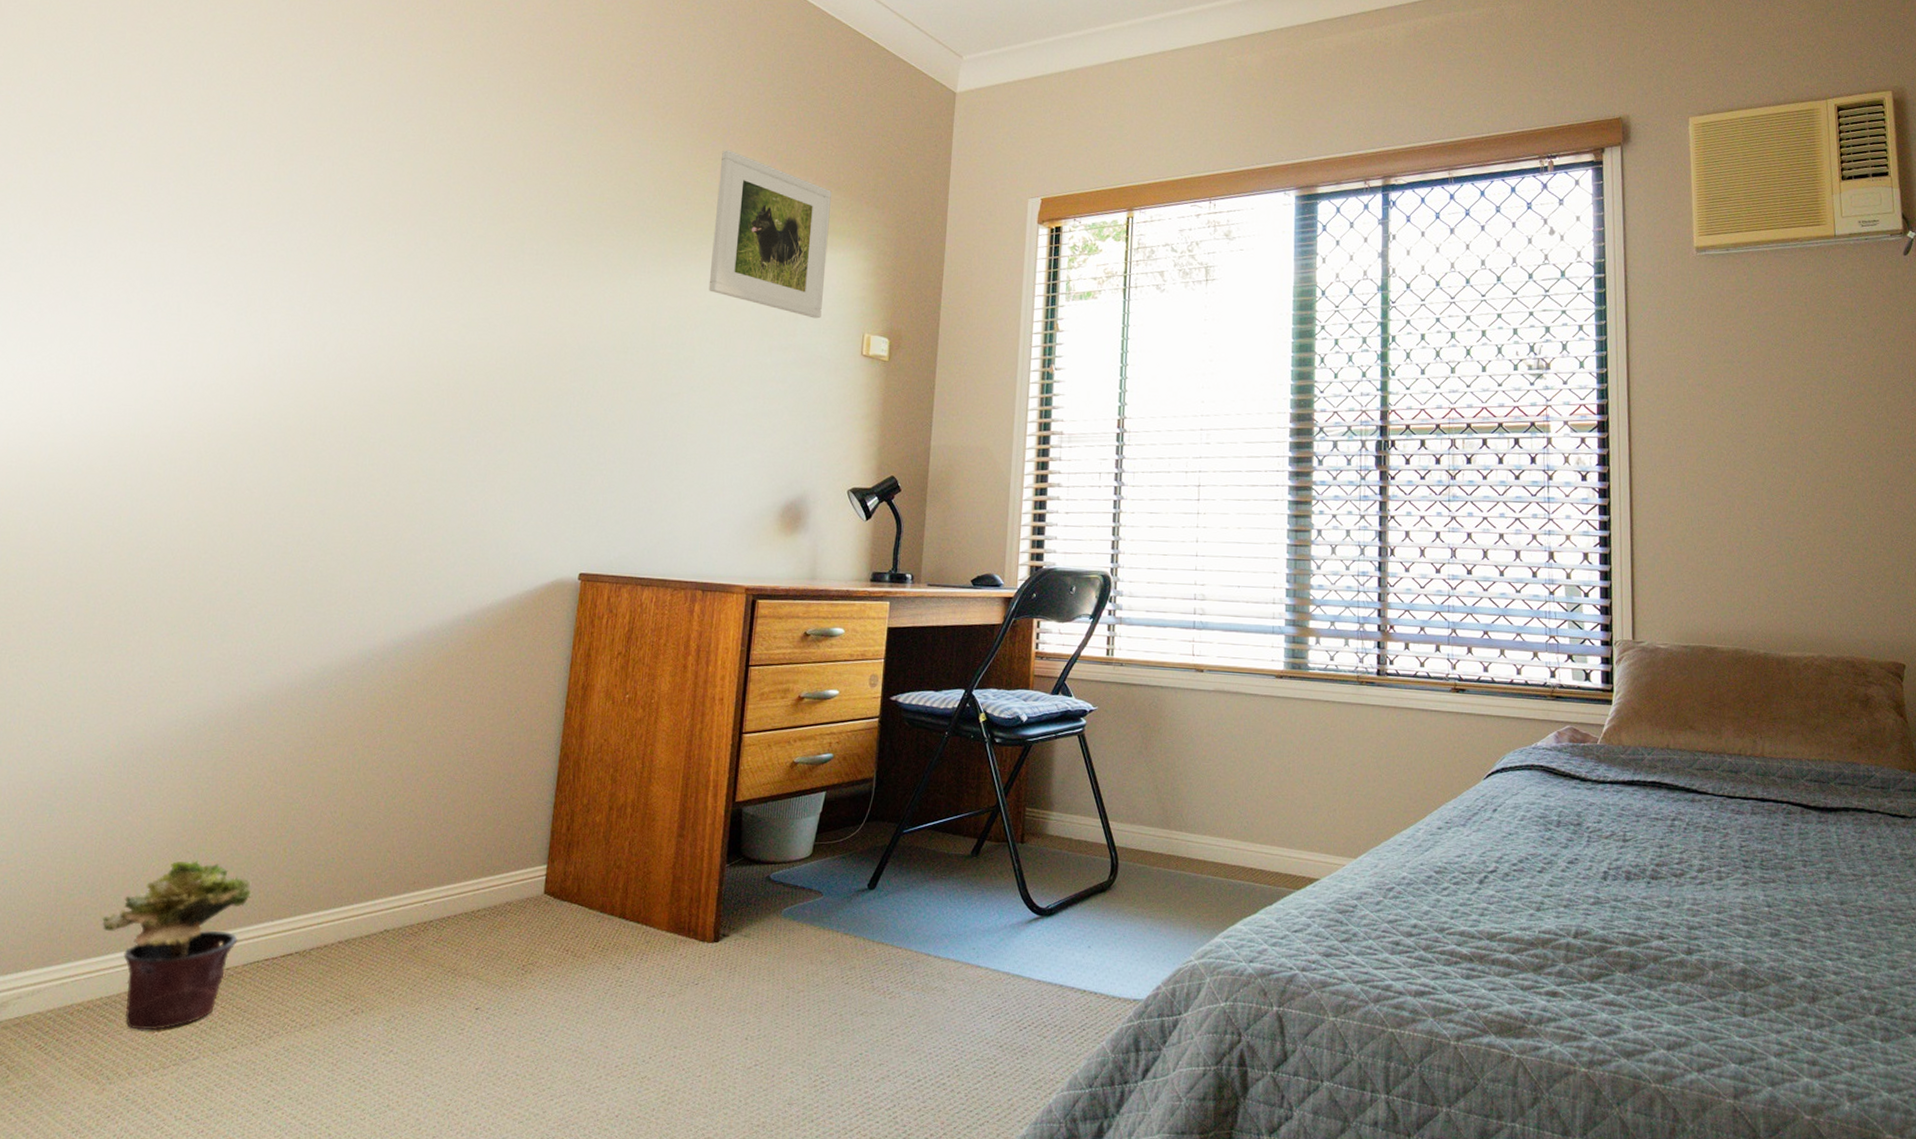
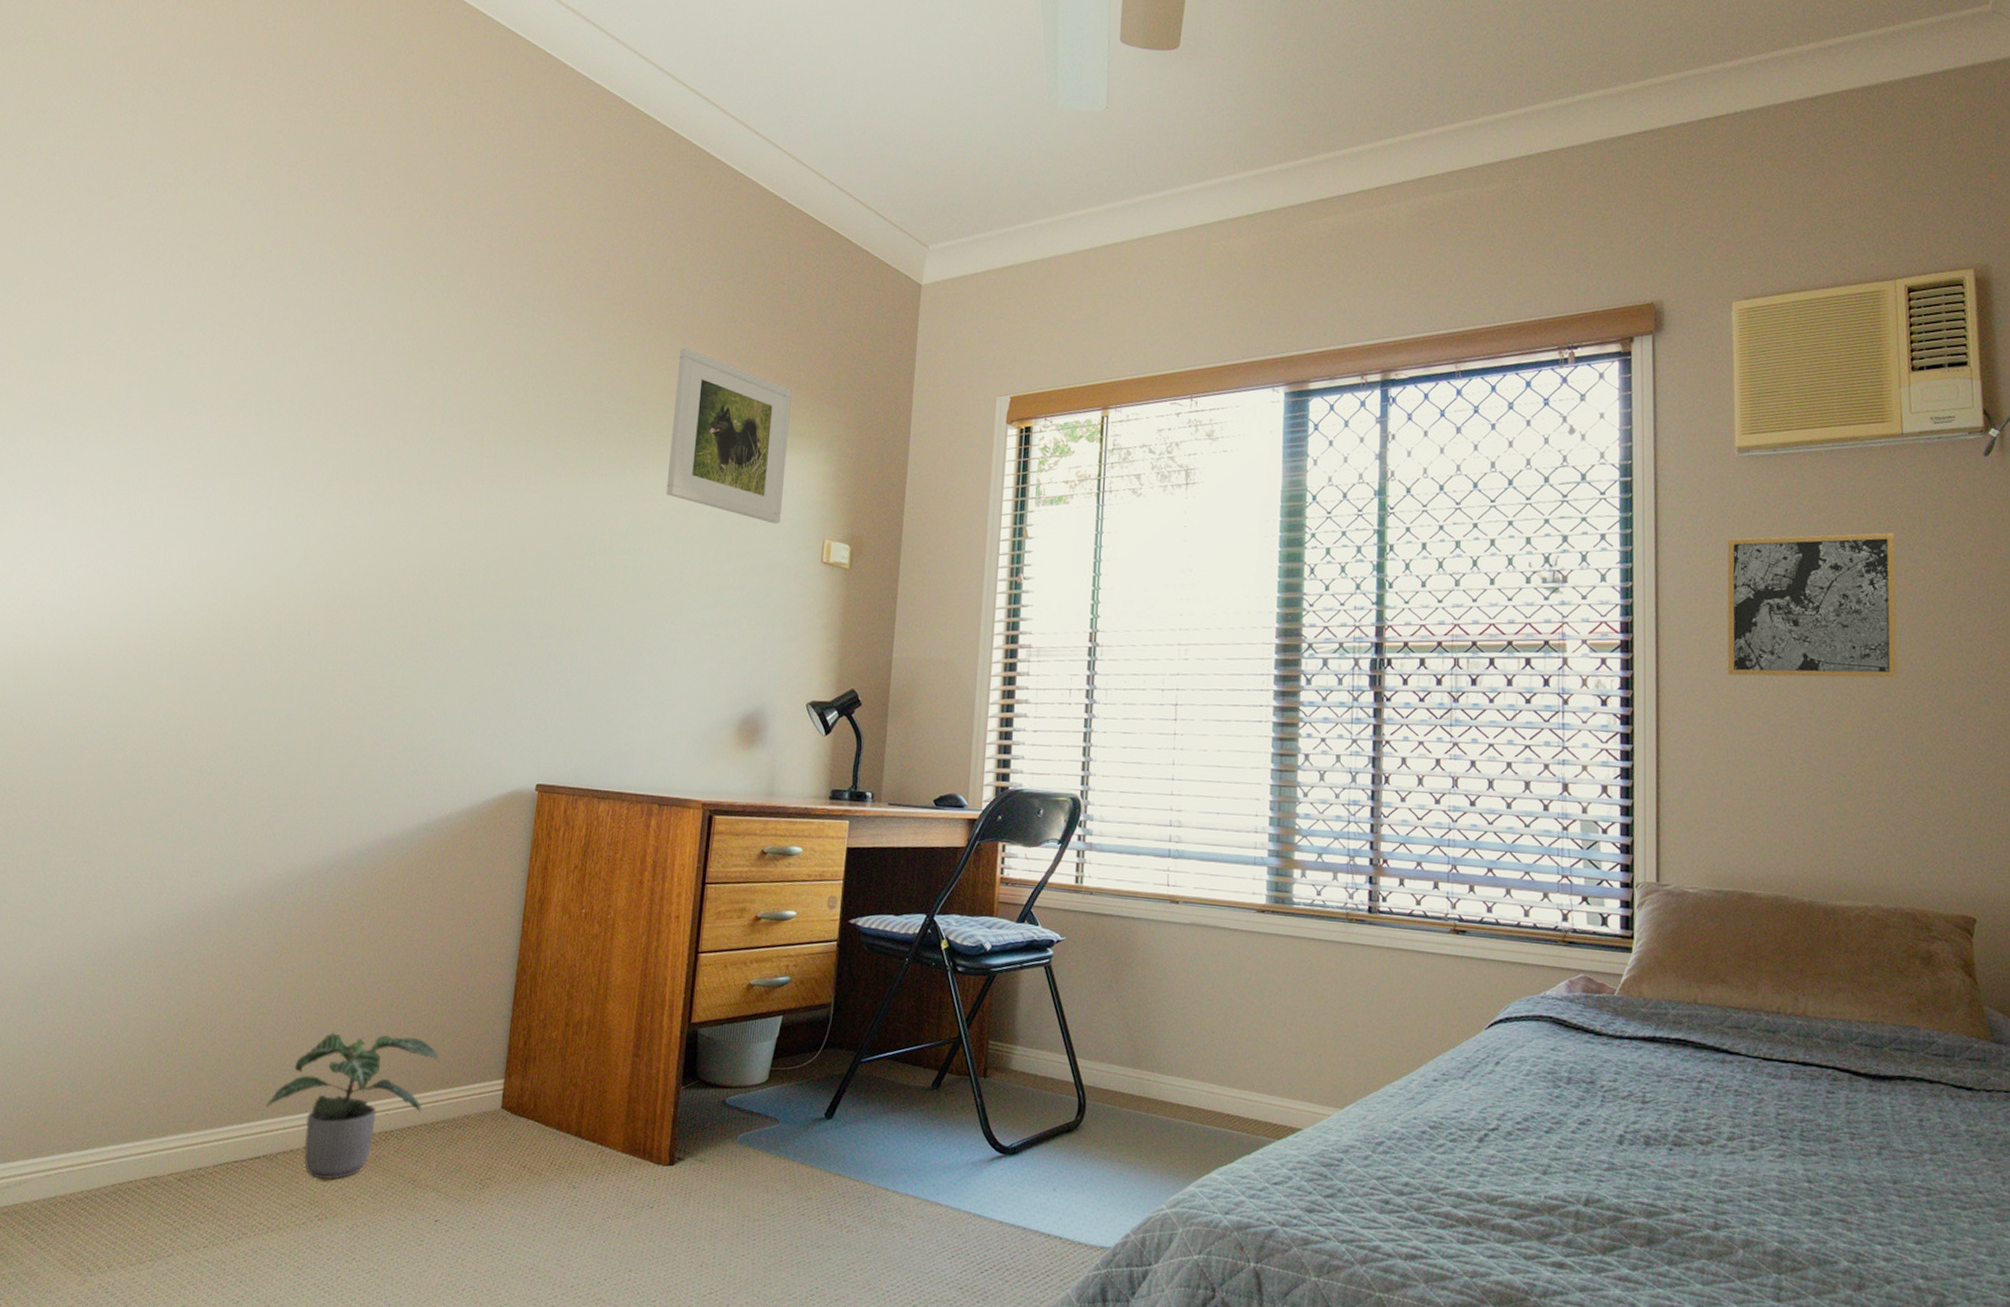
potted plant: present [101,859,252,1030] -> none [82,1059,222,1225]
potted plant: none [299,825,481,973] -> present [266,1033,440,1180]
wall art: none [1688,323,1835,453] -> present [1727,532,1898,679]

